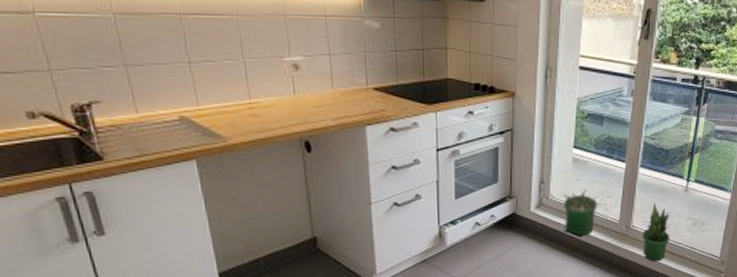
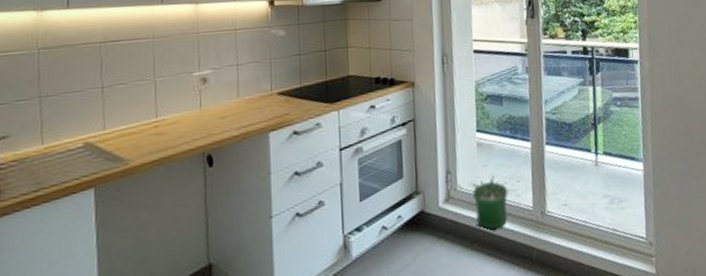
planter: present [642,202,671,262] -> none [559,181,590,252]

